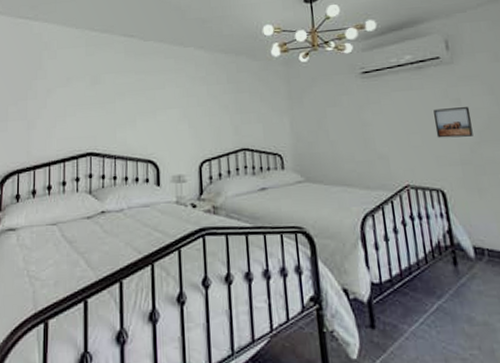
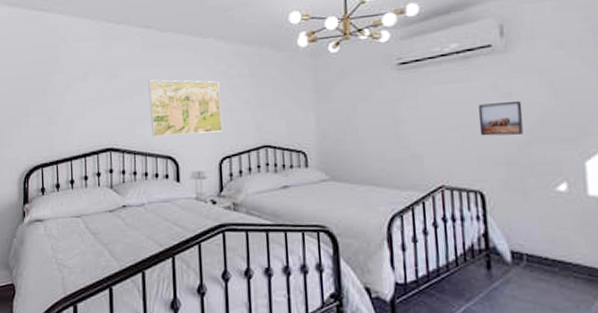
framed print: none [130,85,202,141] -> present [148,79,222,136]

